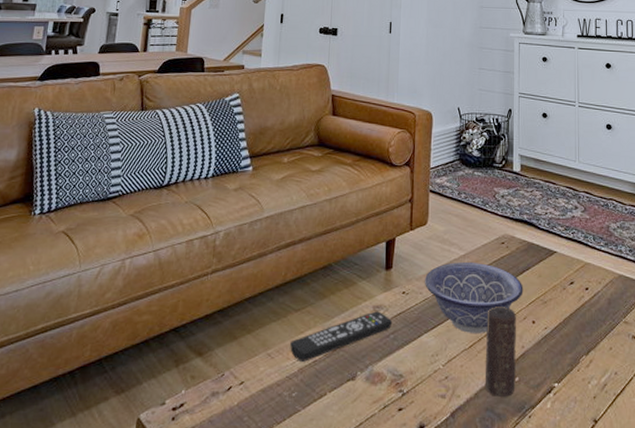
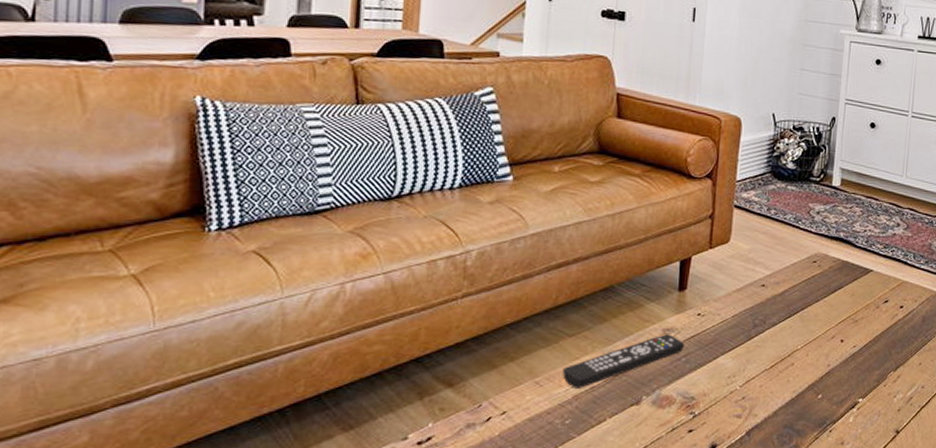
decorative bowl: present [425,262,524,333] -> none [724,282,834,354]
candle: present [484,307,516,397] -> none [785,327,824,414]

